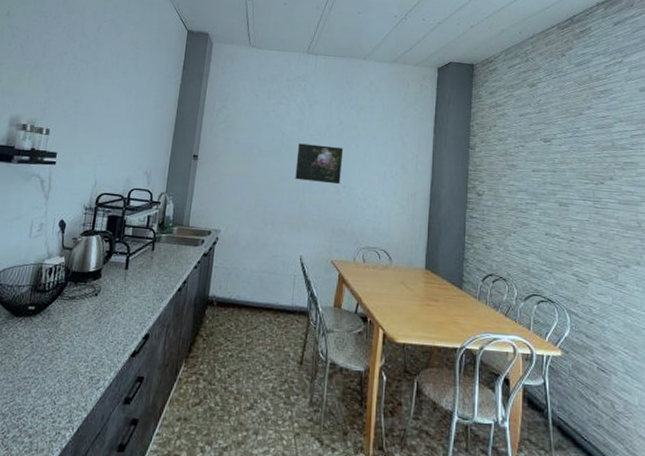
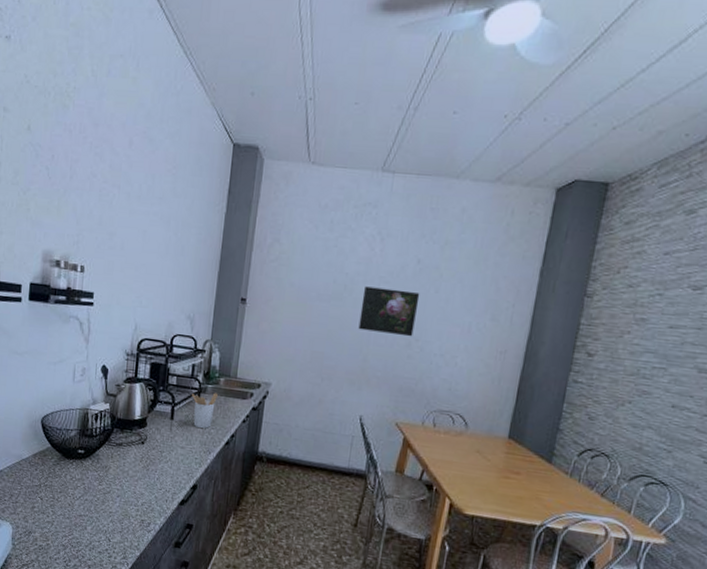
utensil holder: none [146,241,172,276] -> present [192,393,219,429]

